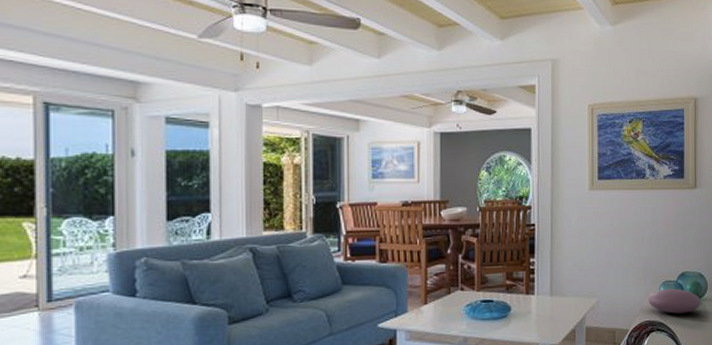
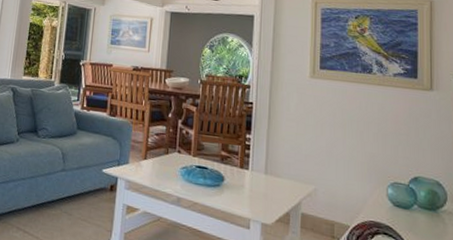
decorative bowl: present [648,288,702,314] -> none [373,190,440,223]

